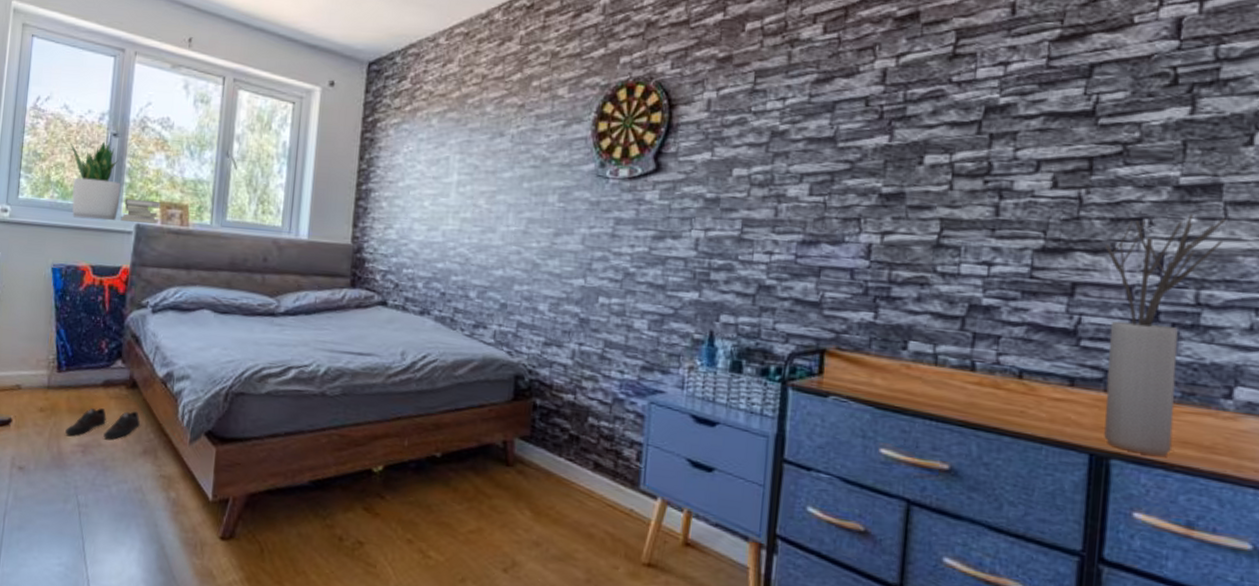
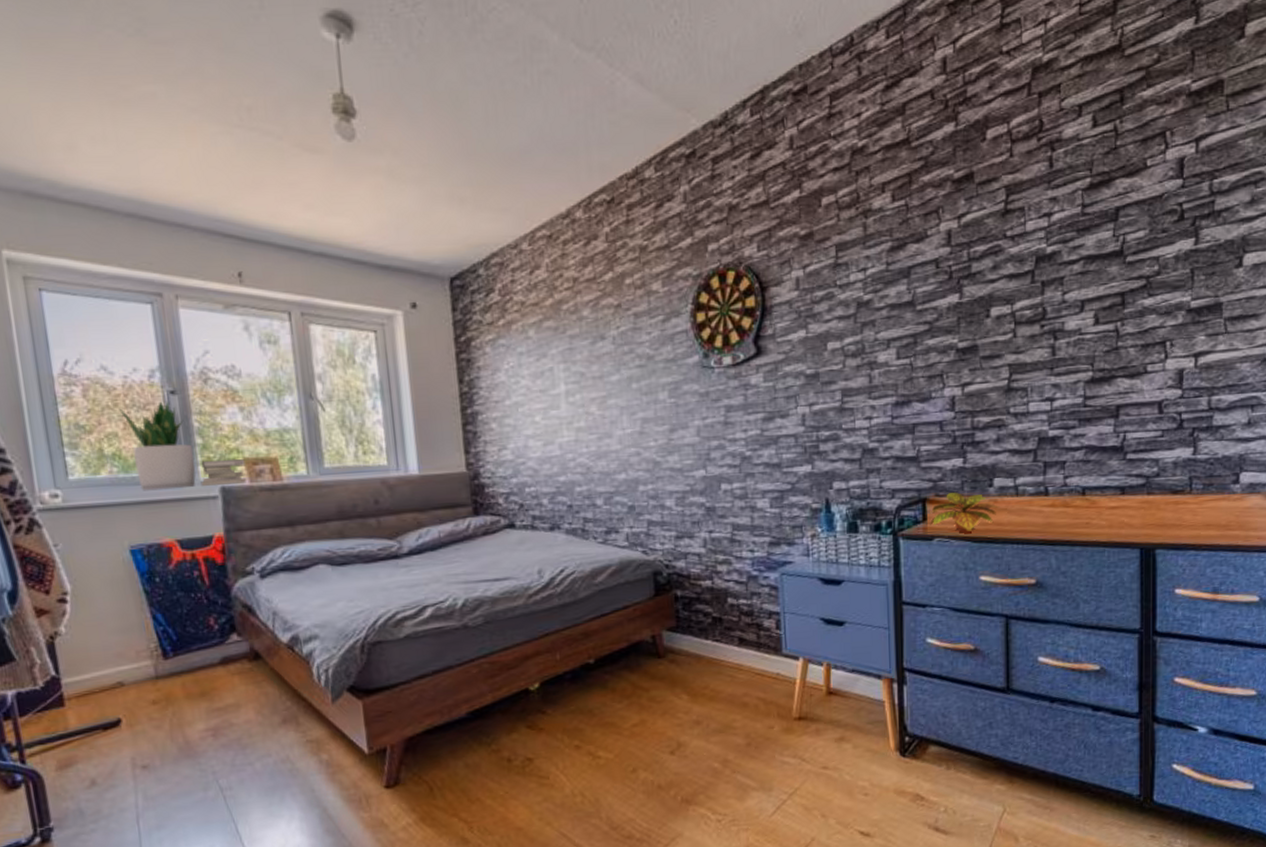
shoe: present [65,408,140,439] -> none [188,681,273,722]
plant: none [827,348,913,396] -> present [930,492,1000,532]
vase: present [1104,214,1226,457] -> none [1138,332,1226,541]

